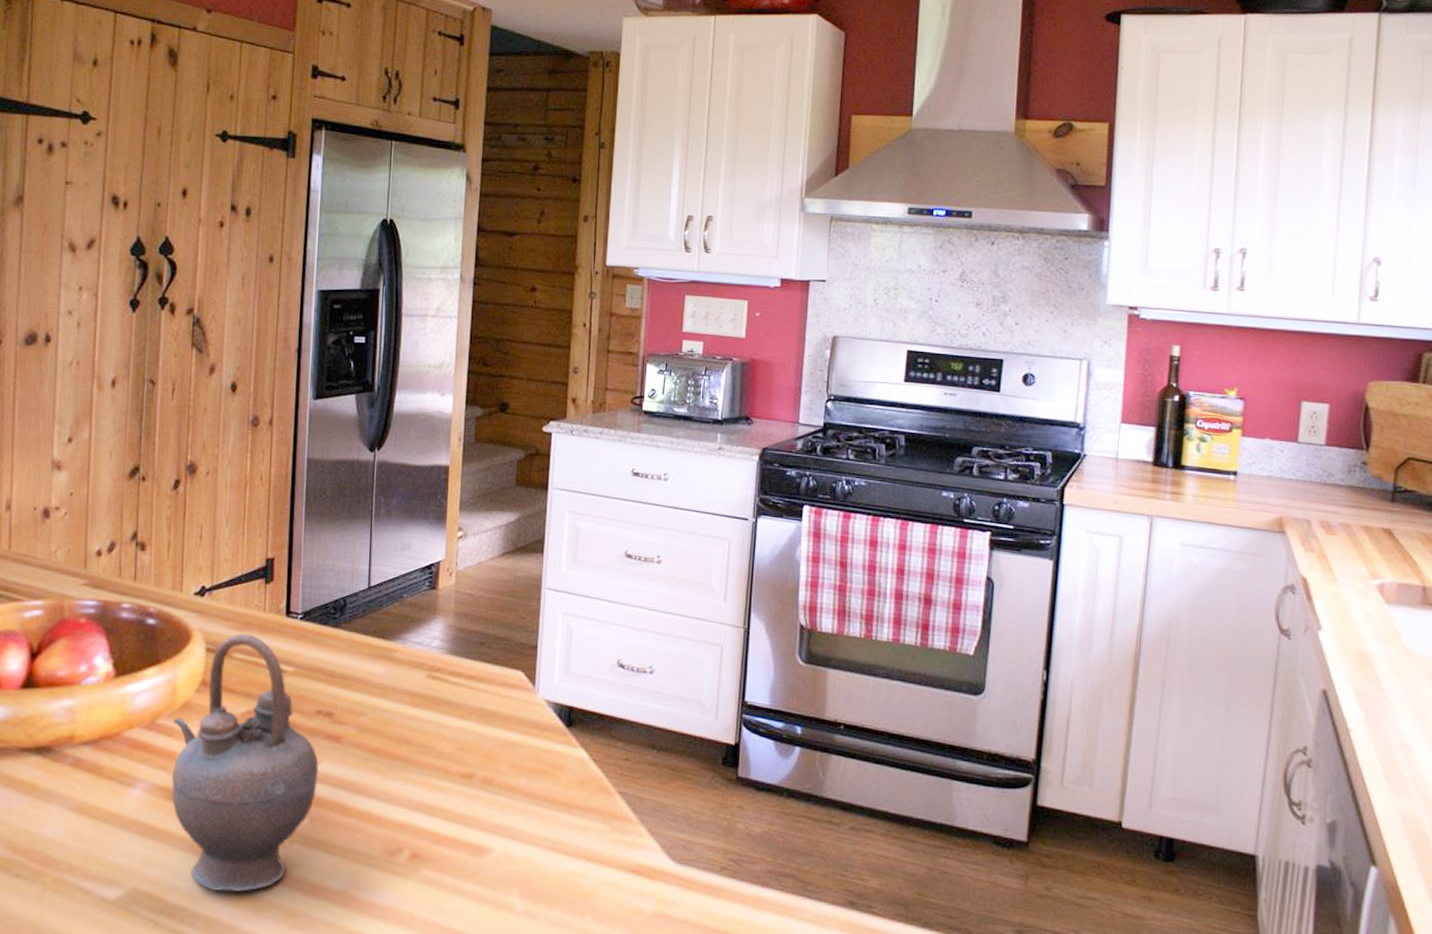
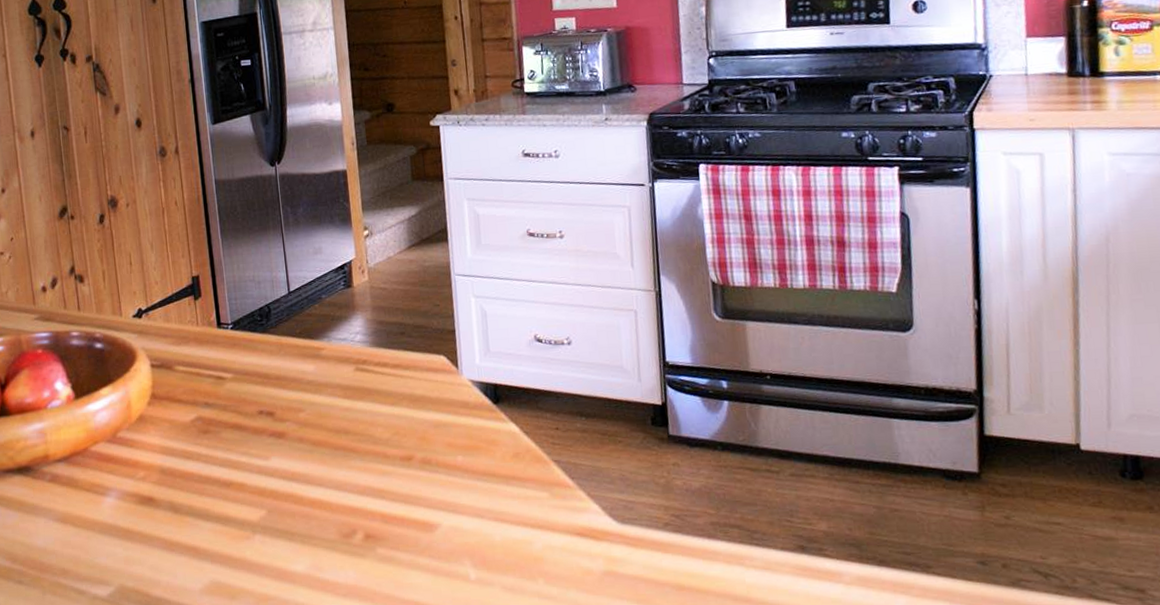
teapot: present [171,633,319,892] -> none [131,347,270,582]

